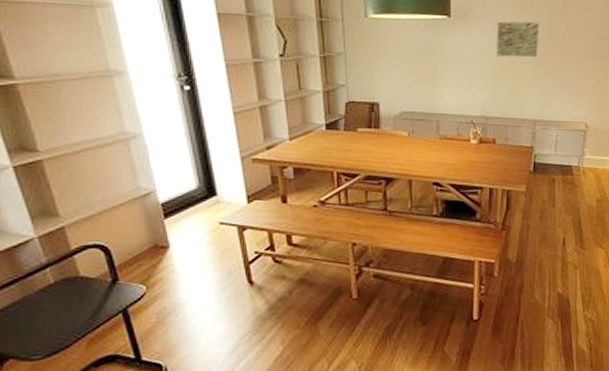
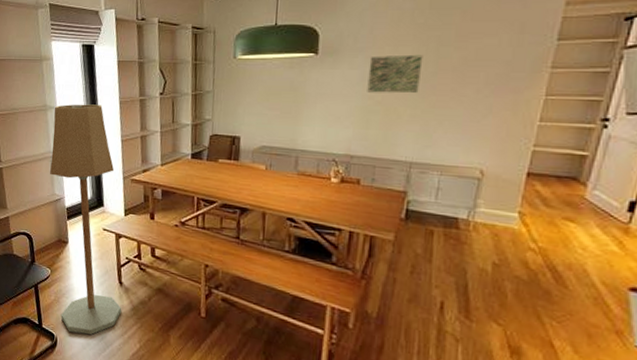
floor lamp: none [124,67,256,355] -> present [50,104,122,335]

